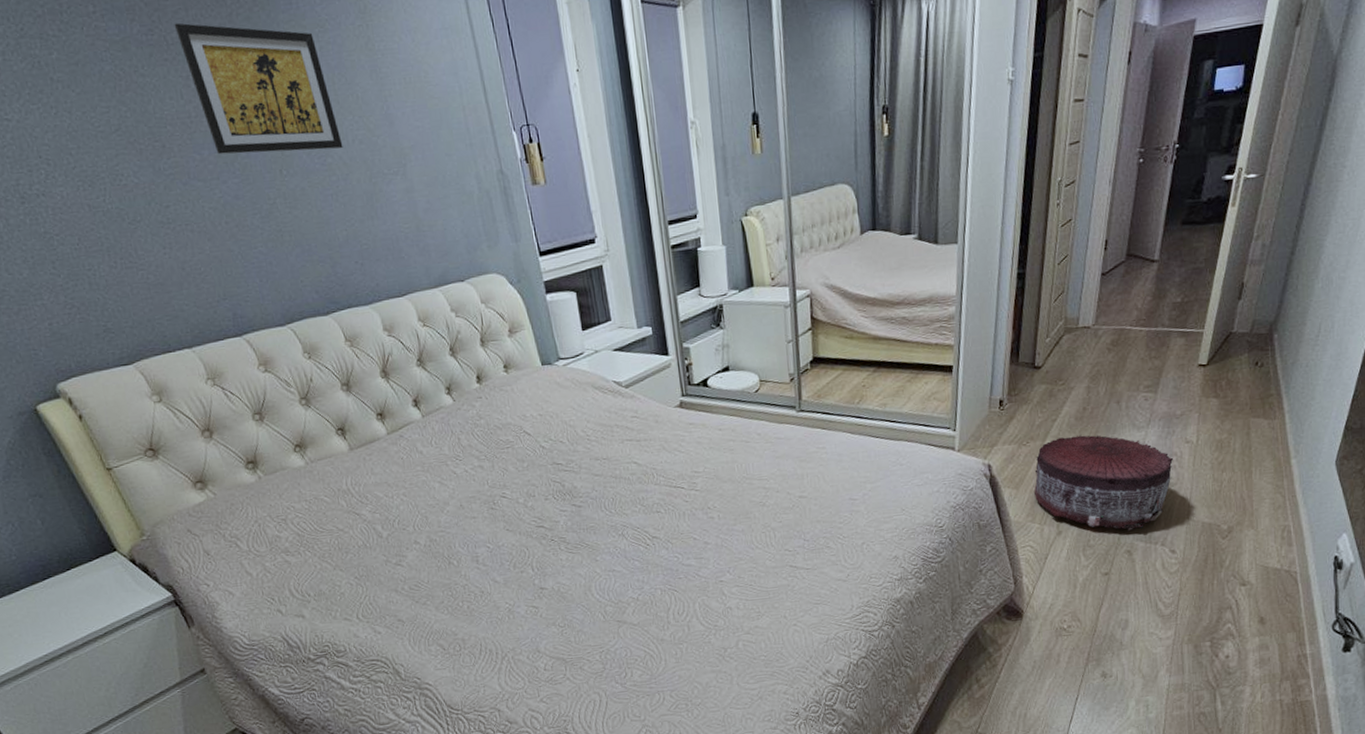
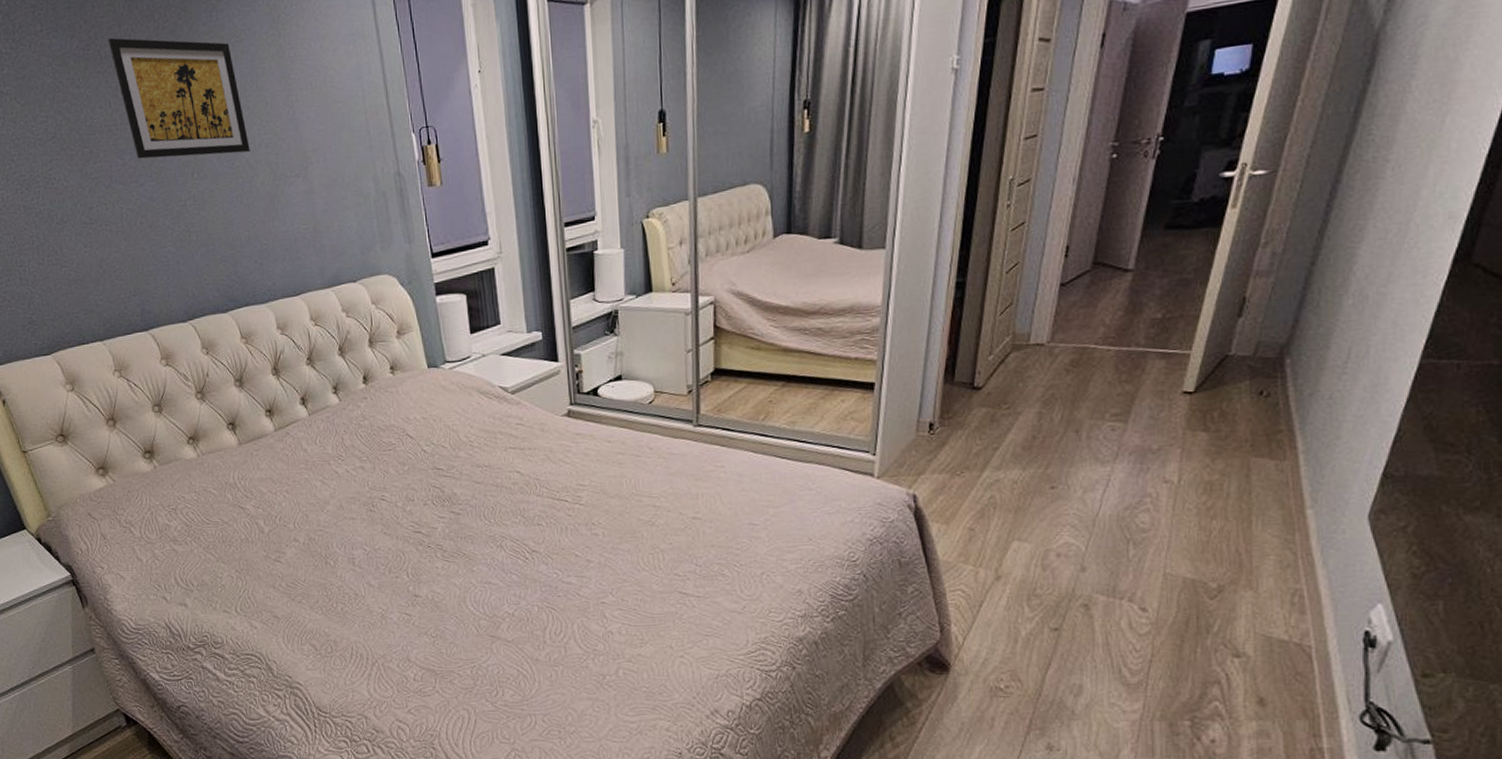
pouf: present [1034,434,1174,531] -> none [969,466,1148,581]

